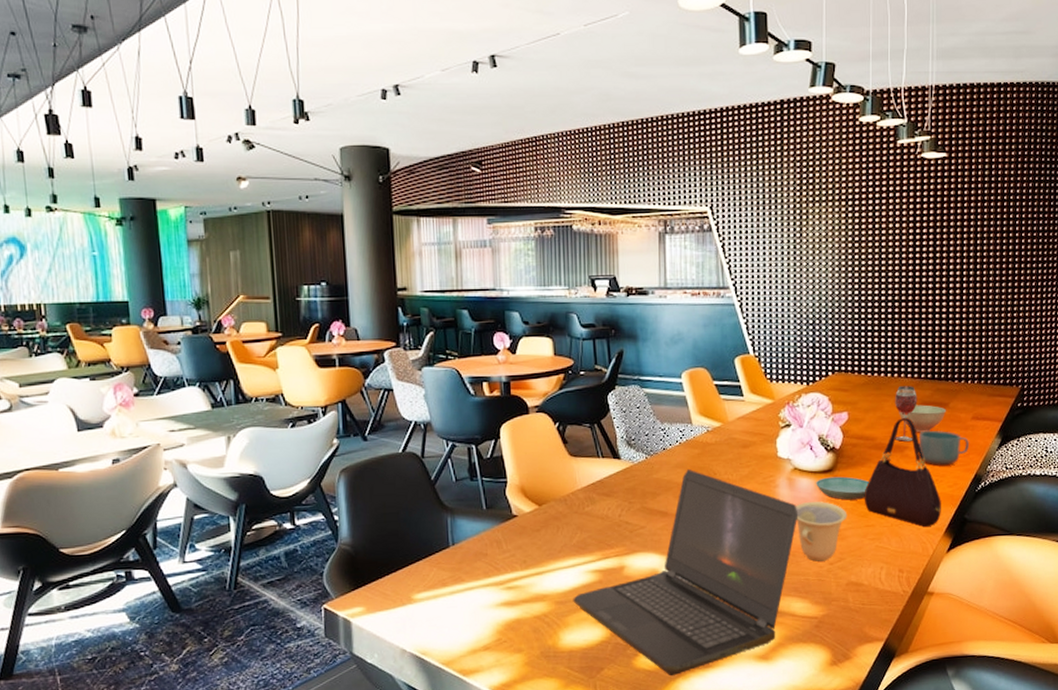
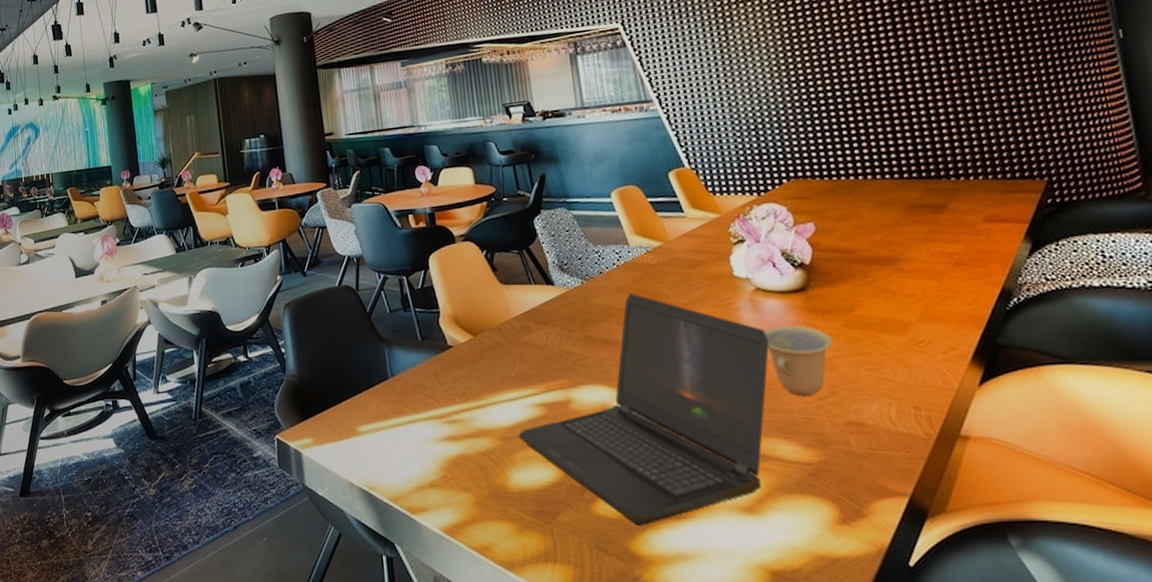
saucer: present [816,476,869,500] -> none [786,296,855,324]
handbag: present [864,417,941,526] -> none [850,224,962,354]
wineglass: present [895,386,917,442] -> none [872,188,905,253]
bowl: present [899,405,947,433] -> none [880,208,947,242]
cup: present [918,431,969,465] -> none [912,238,986,279]

